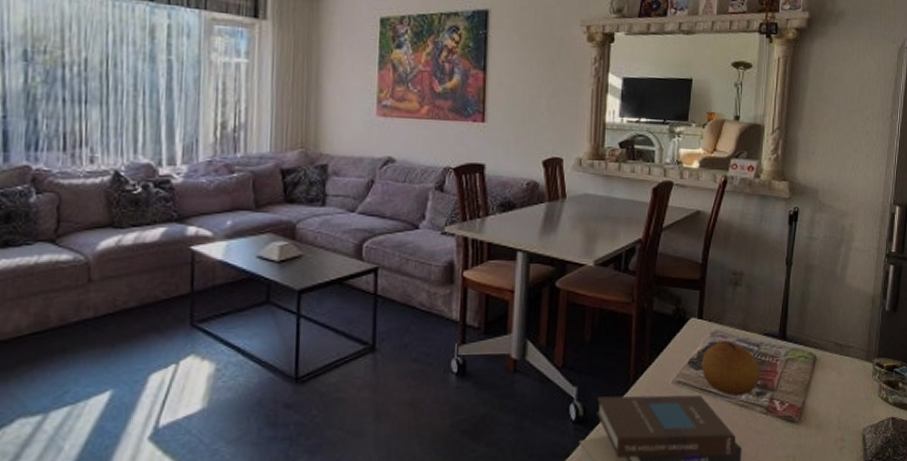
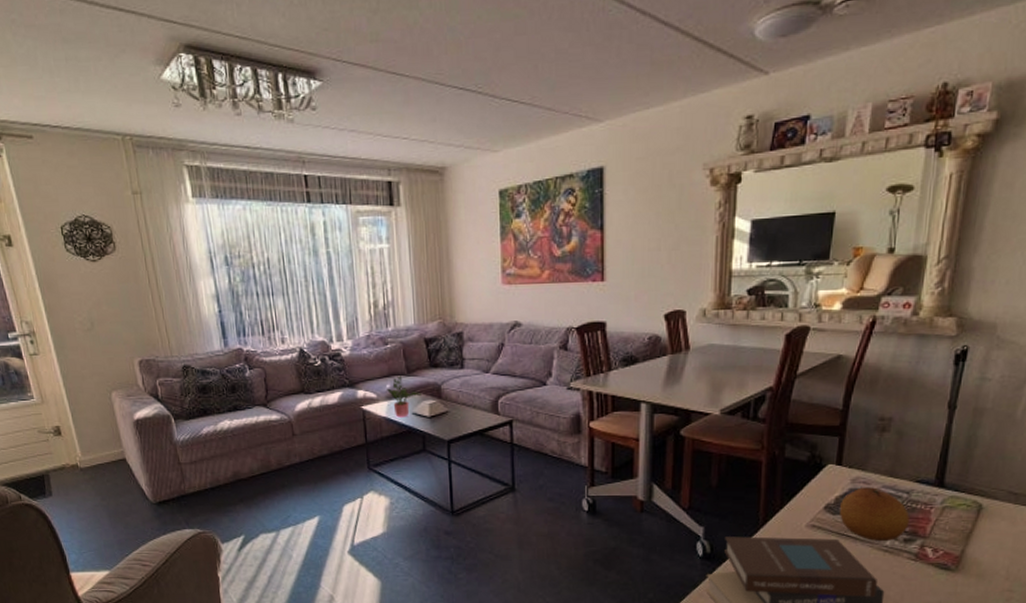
potted plant: none [227,211,270,262] -> present [387,376,421,418]

